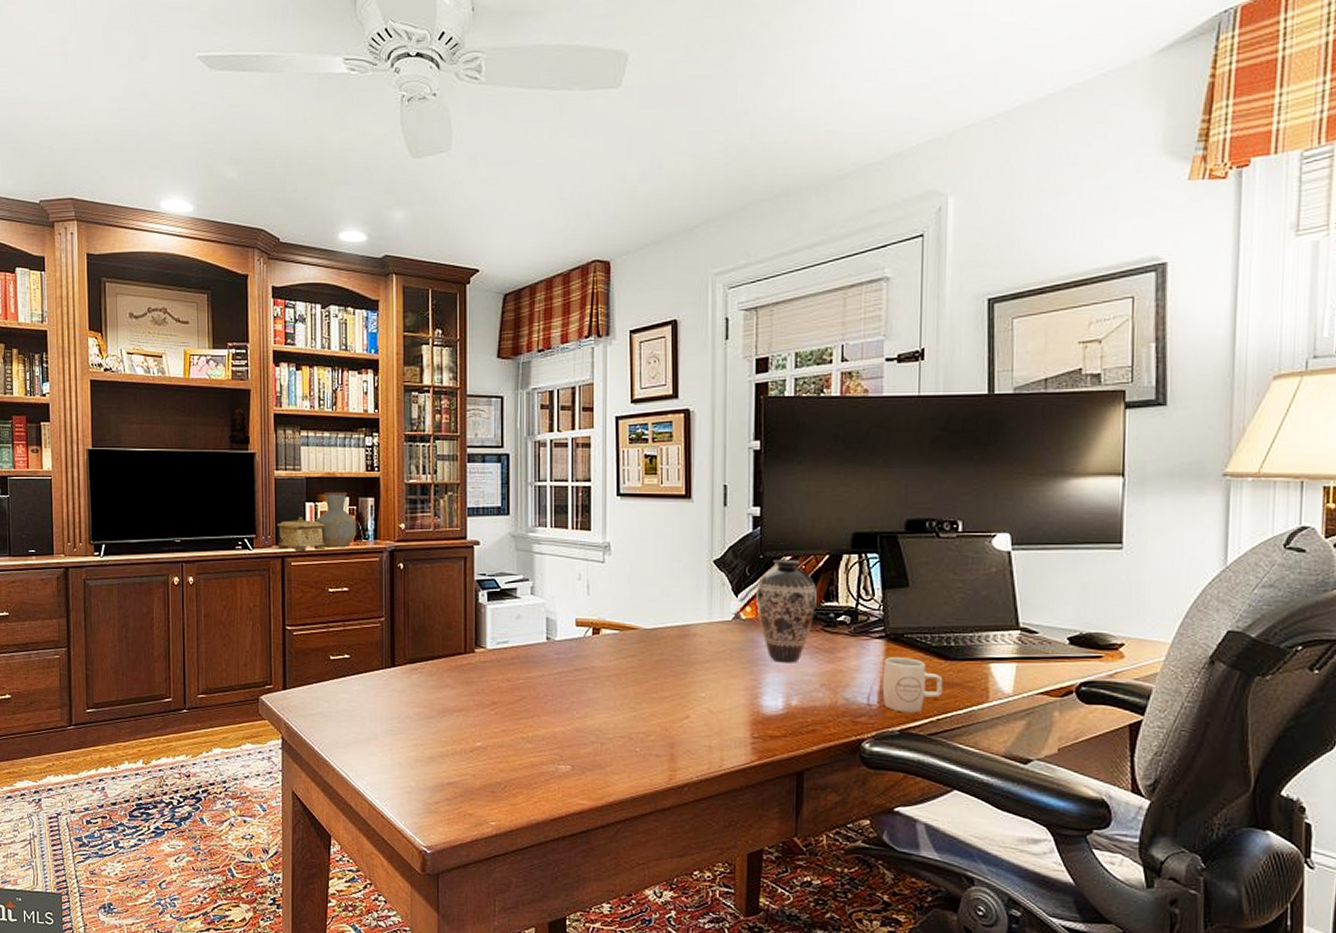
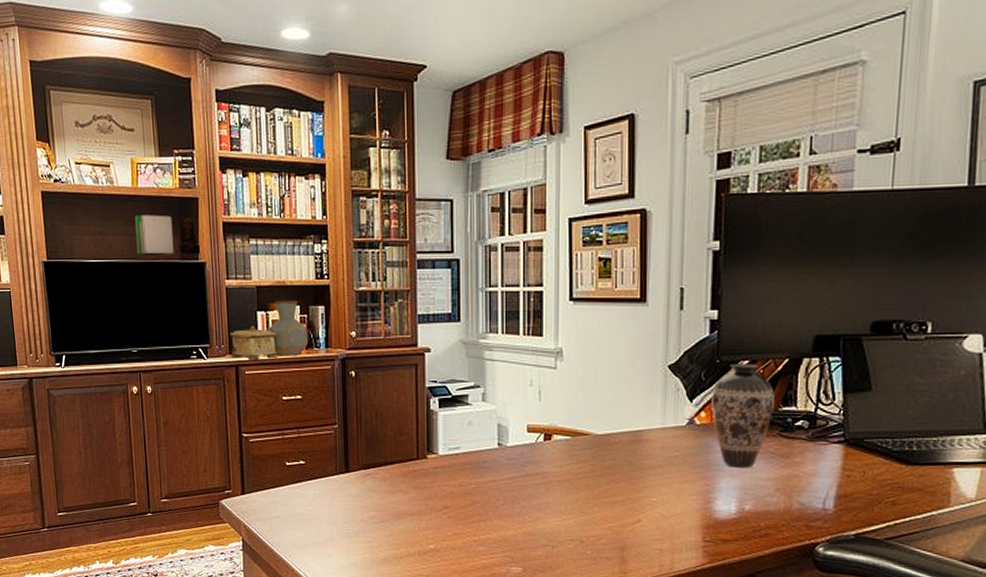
books: none [185,405,224,446] -> present [134,214,174,256]
mug: present [882,657,943,713] -> none [838,462,903,518]

